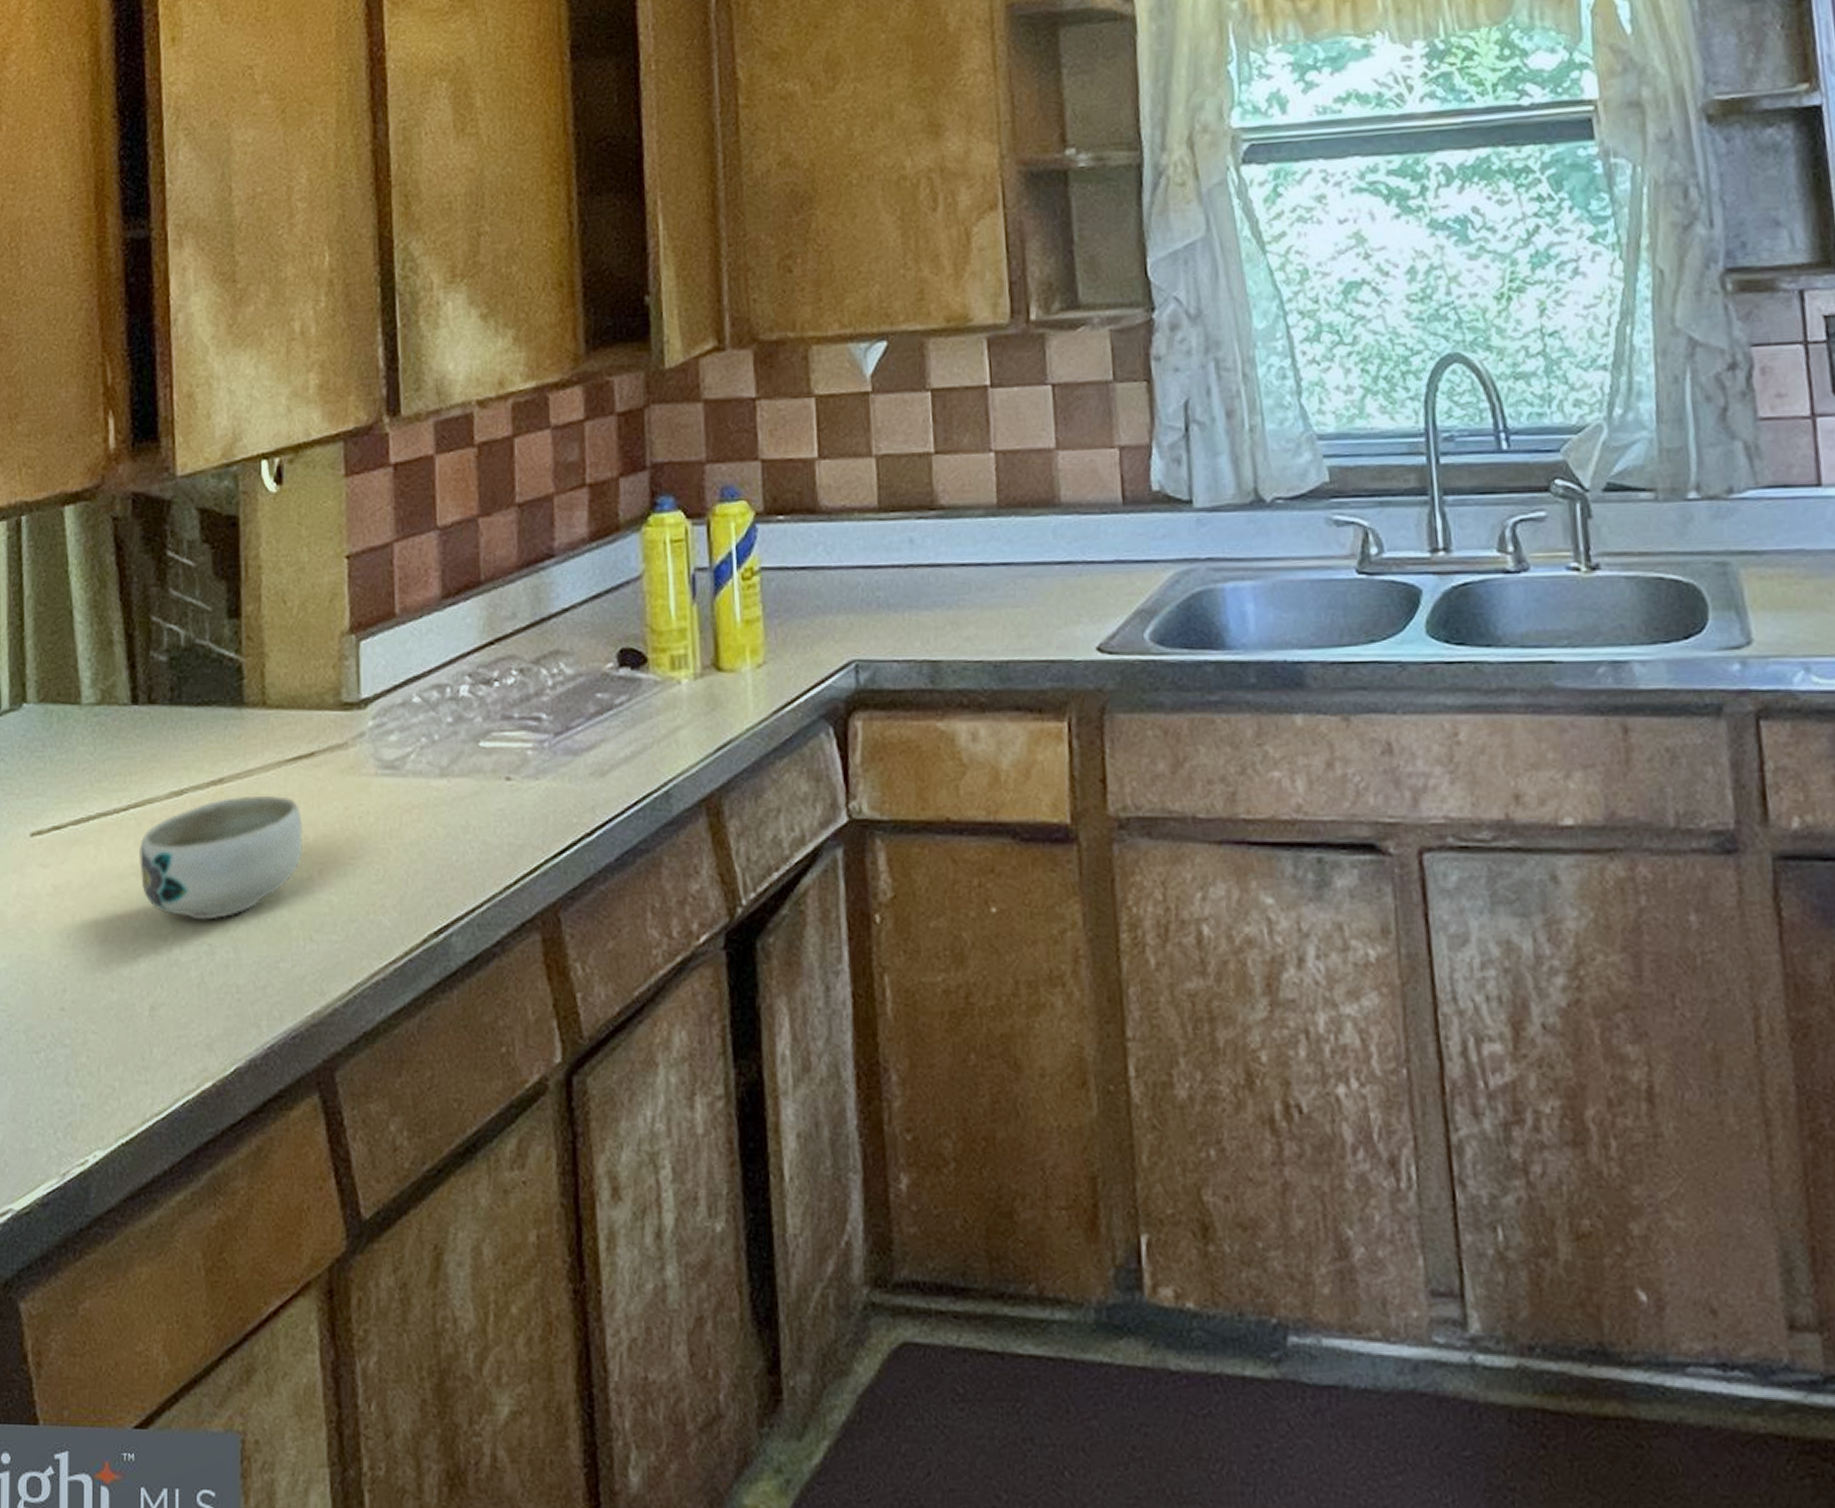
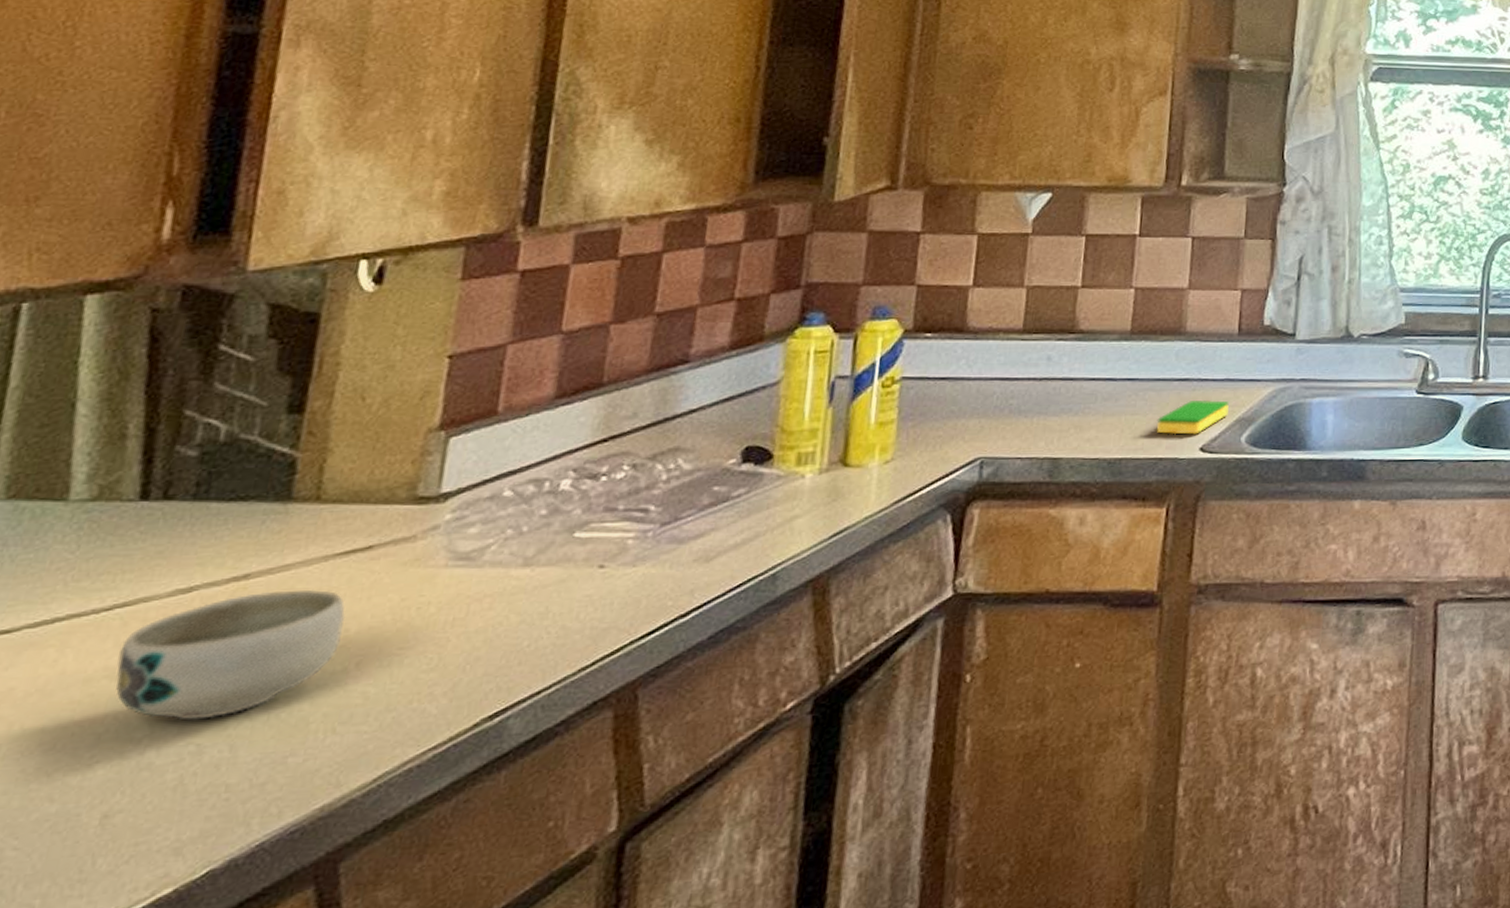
dish sponge: none [1042,588,1124,632] -> present [1156,400,1229,435]

